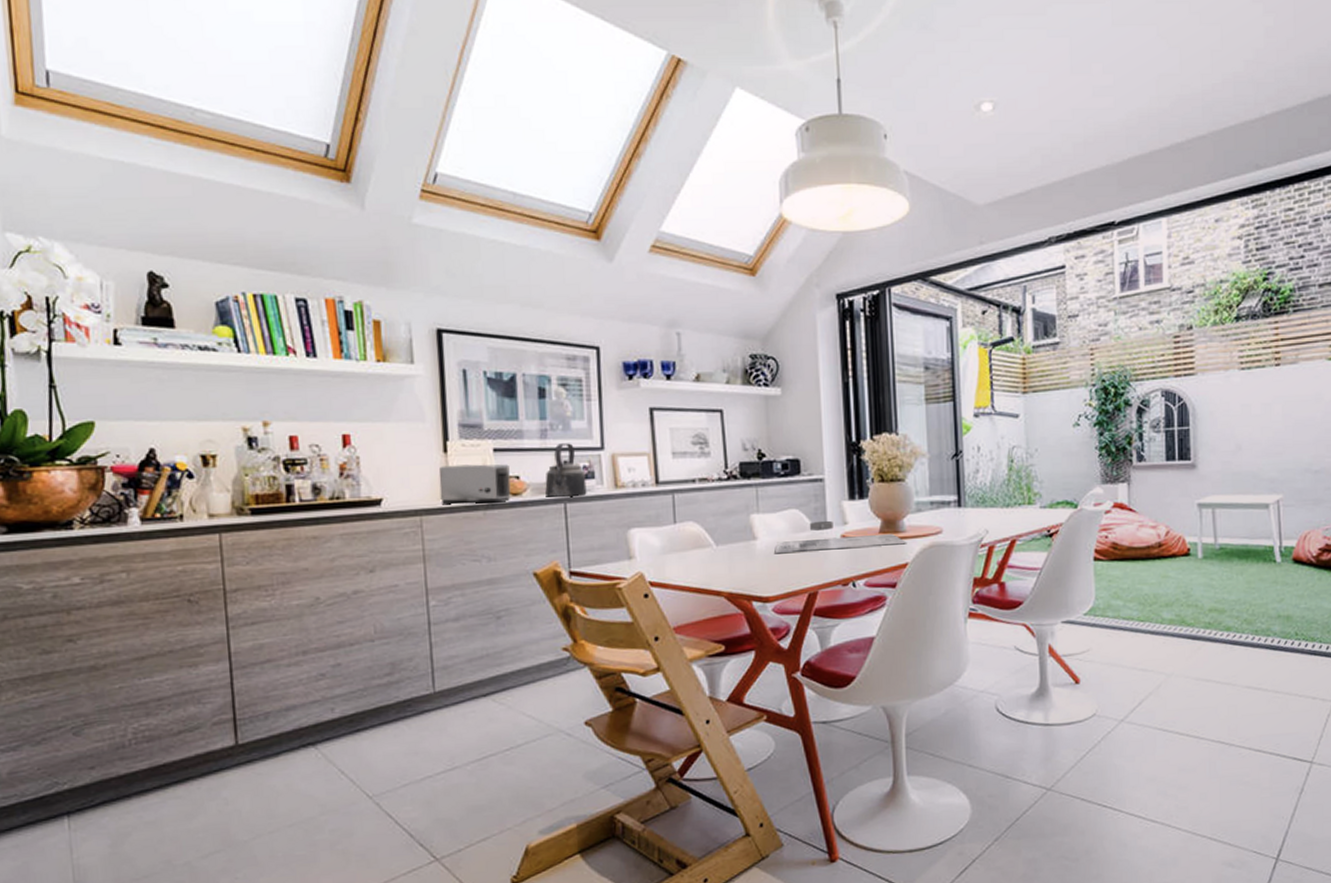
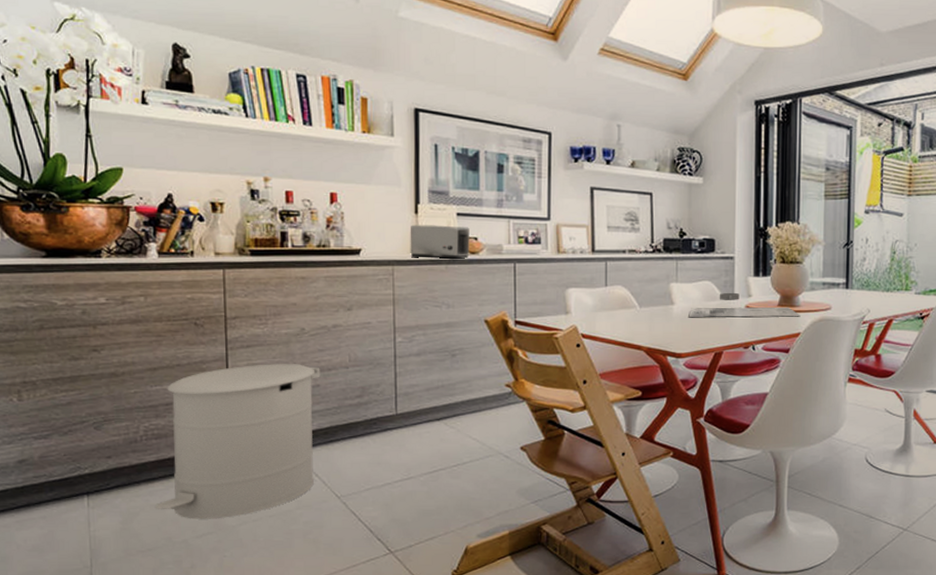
trash can: none [149,640,342,836] -> present [154,364,321,519]
kettle: present [545,443,587,498] -> none [499,212,534,259]

